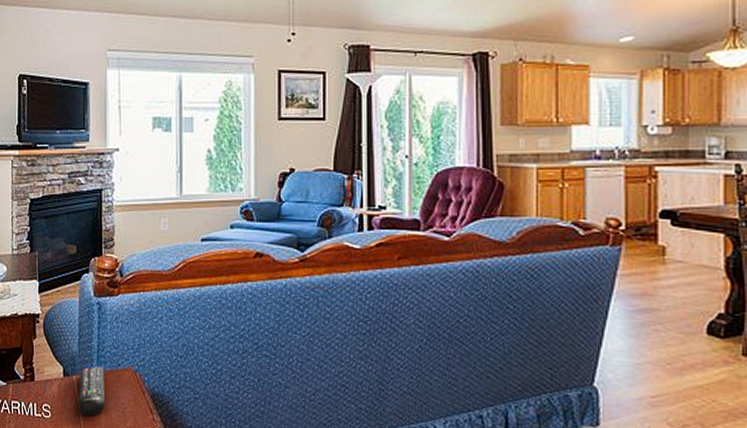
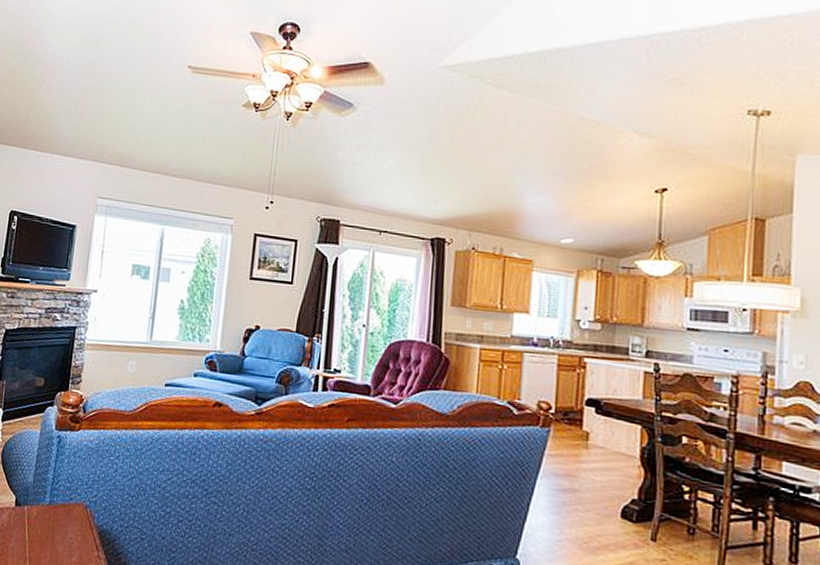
remote control: present [78,367,105,416] -> none [26,499,56,548]

